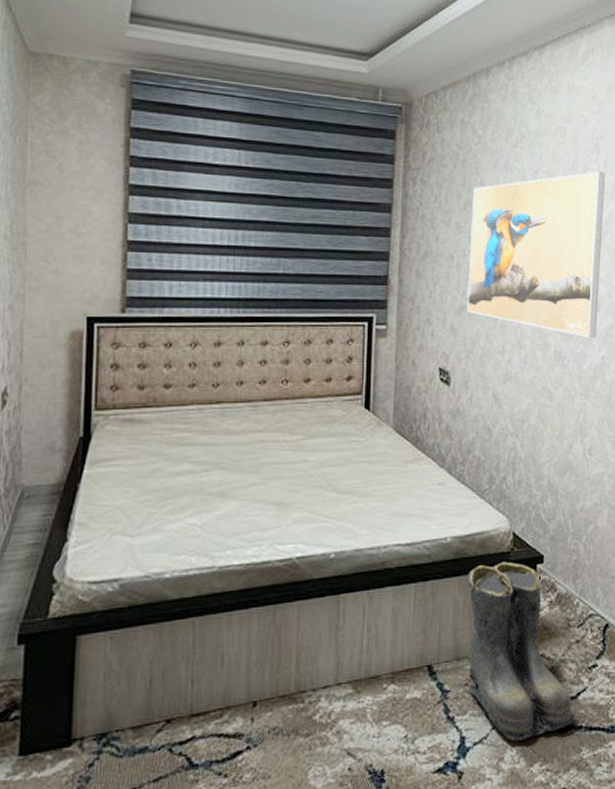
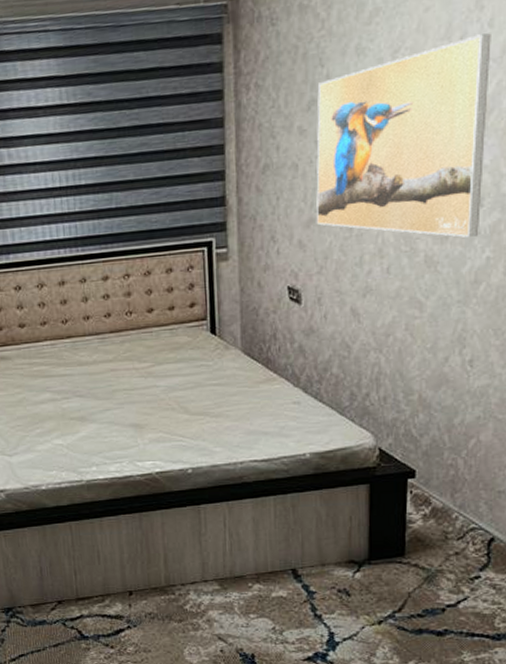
boots: present [467,561,581,741] -> none [330,476,461,640]

